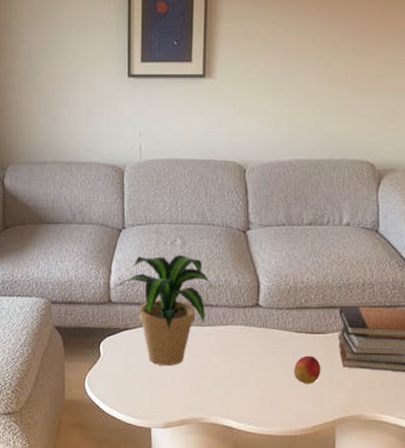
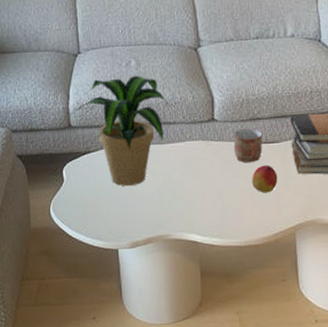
mug: none [277,316,309,351] -> present [233,128,263,162]

